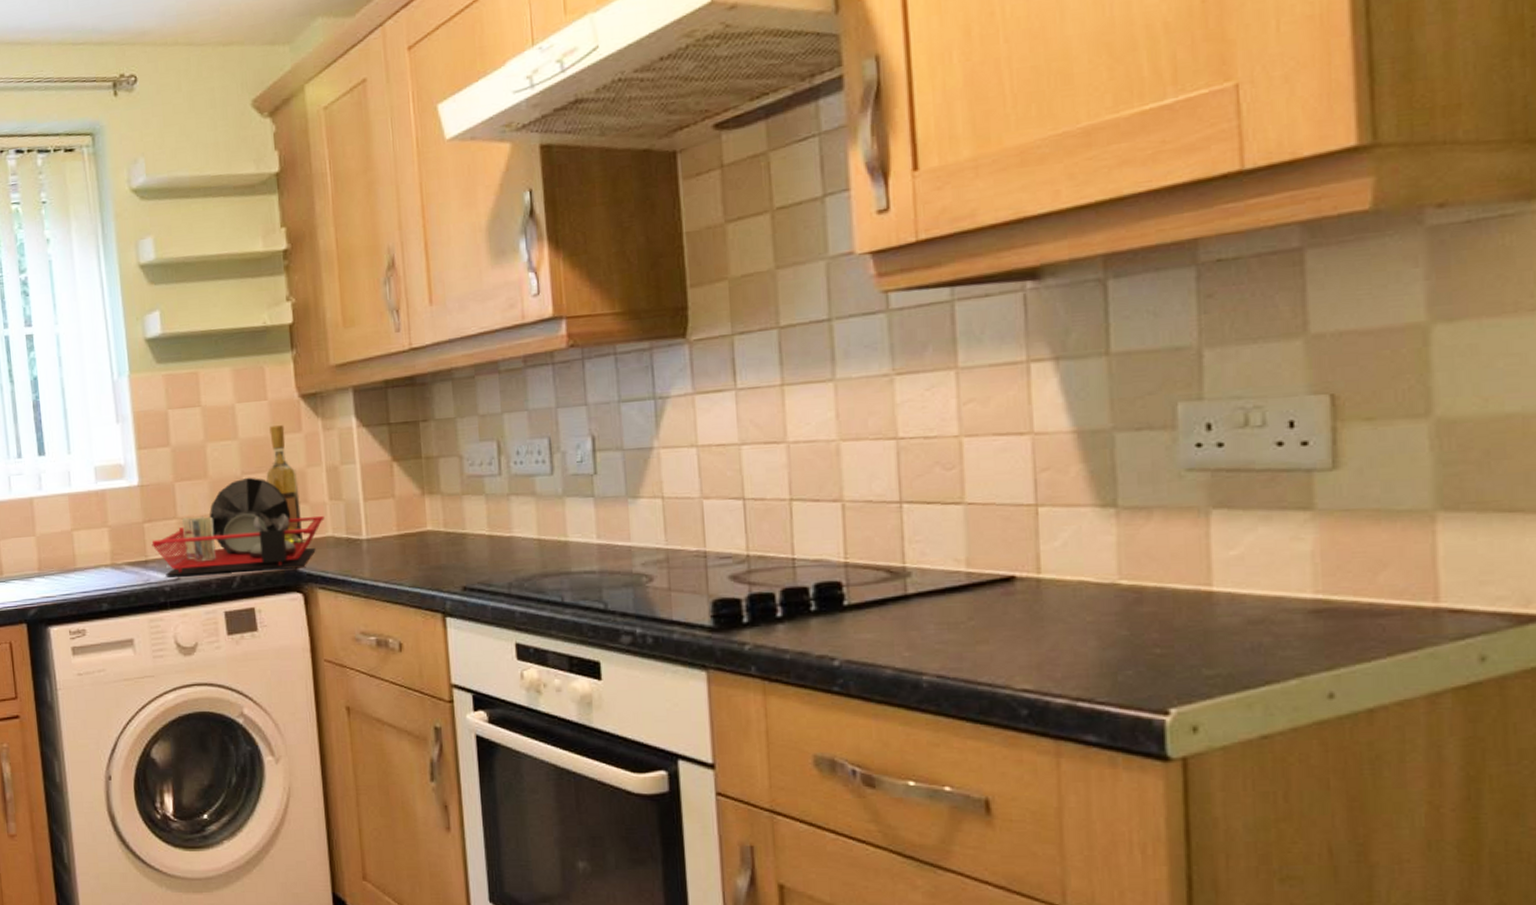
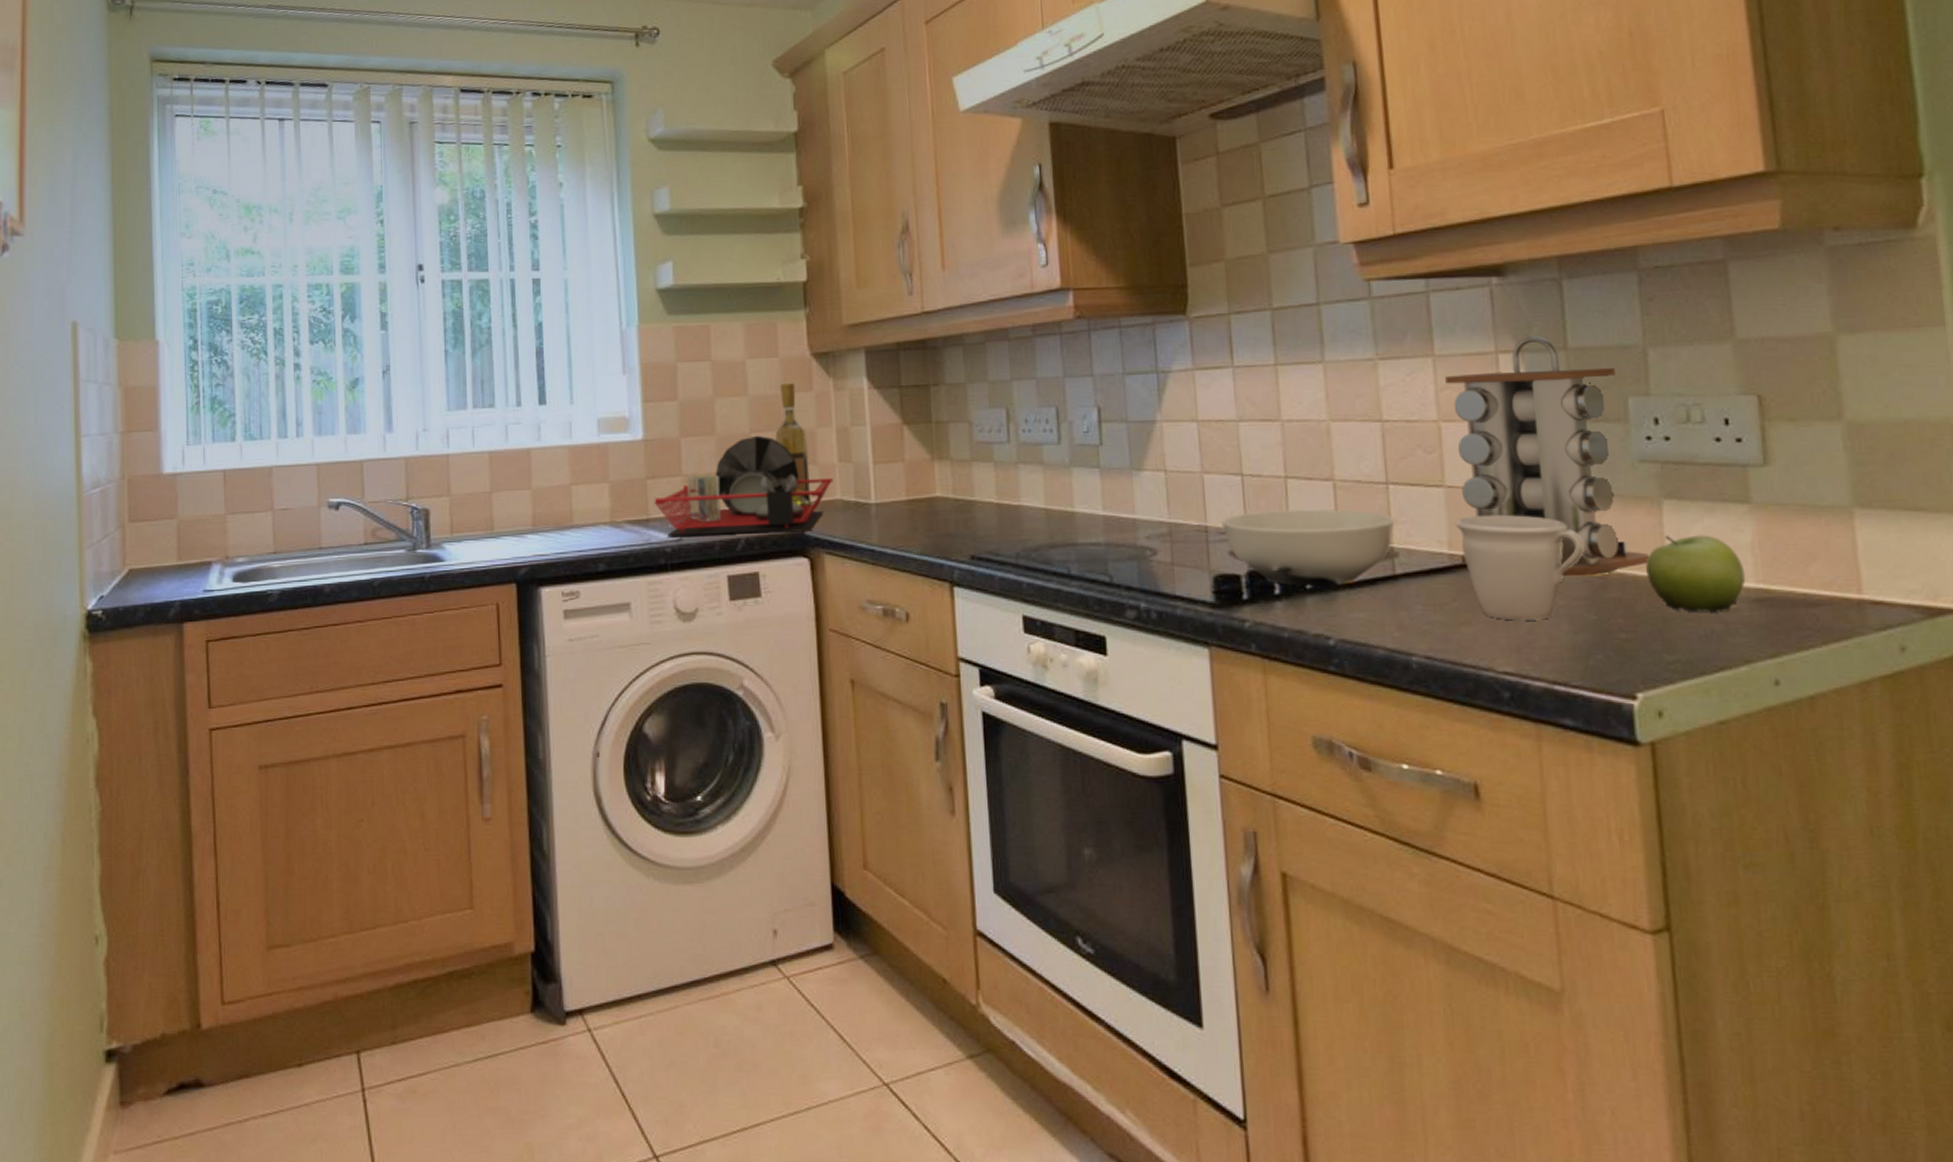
bowl: none [720,530,909,608] -> present [1220,509,1396,586]
spice rack: none [969,342,1193,592] -> present [1445,336,1650,577]
mug: none [973,530,1120,638] -> present [1454,514,1586,621]
fruit: none [1188,545,1303,625] -> present [1646,534,1746,613]

